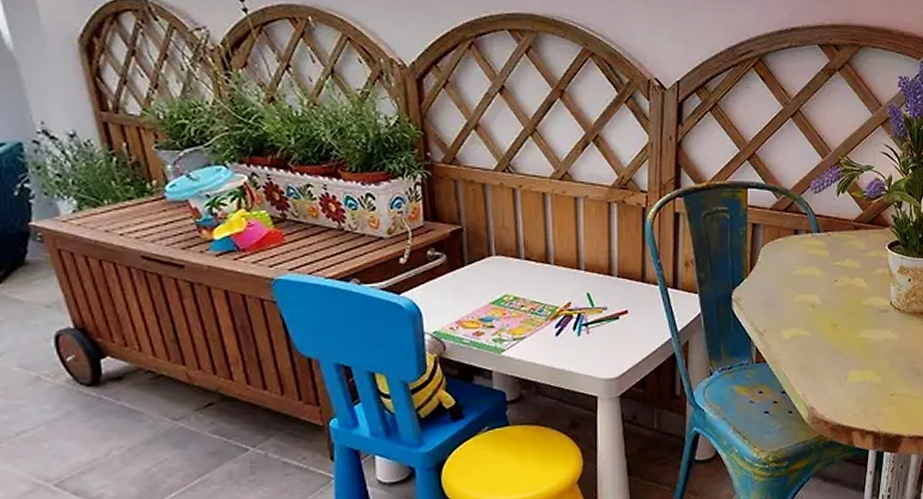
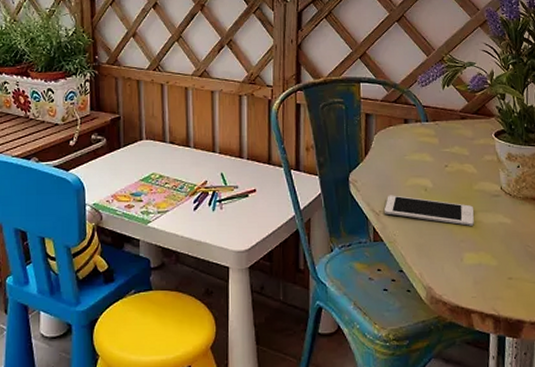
cell phone: none [769,313,861,343] -> present [385,195,474,226]

